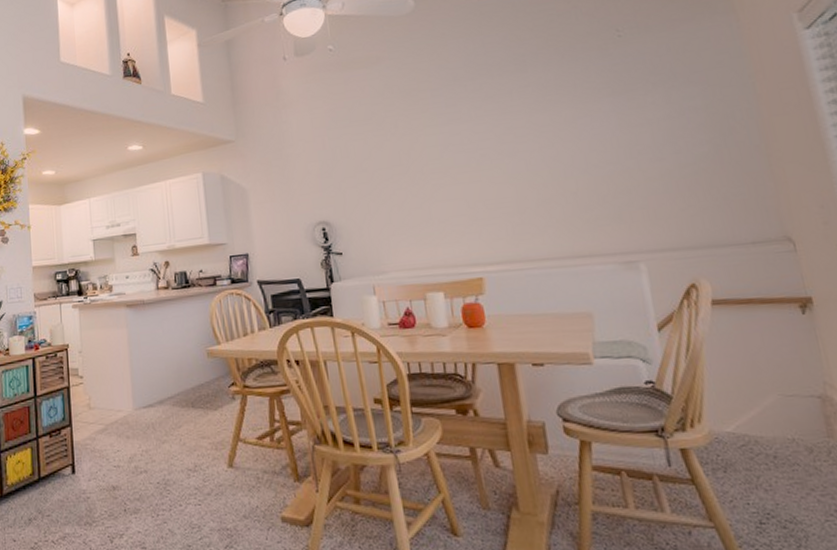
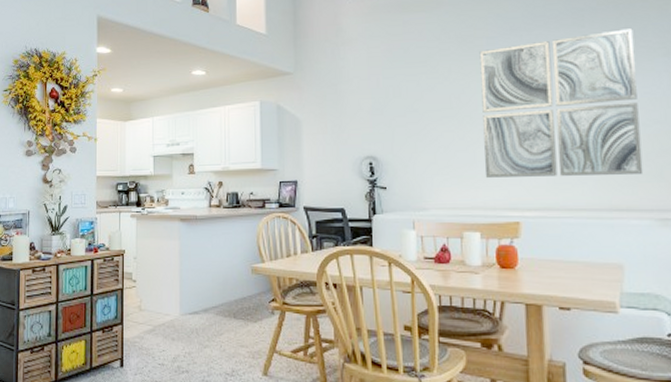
wall art: none [424,70,602,234] -> present [479,28,644,178]

